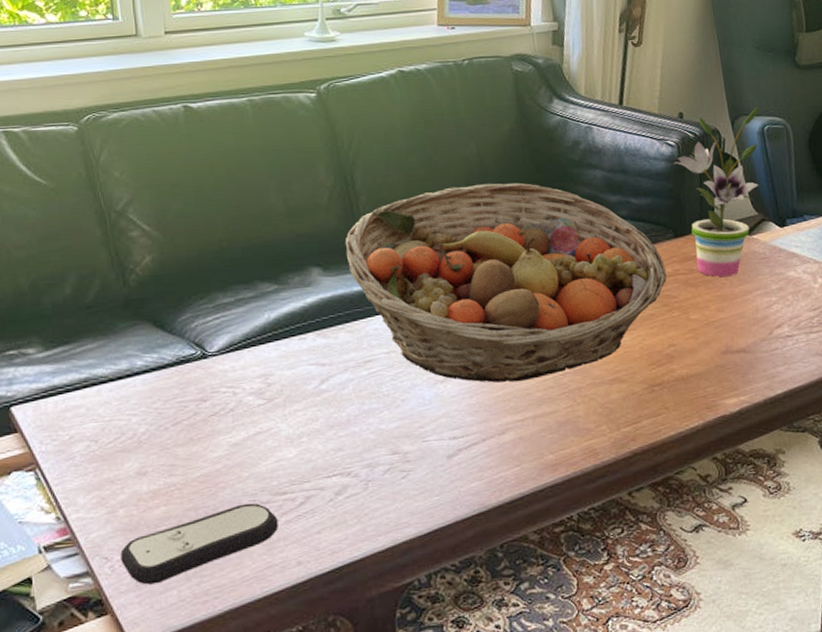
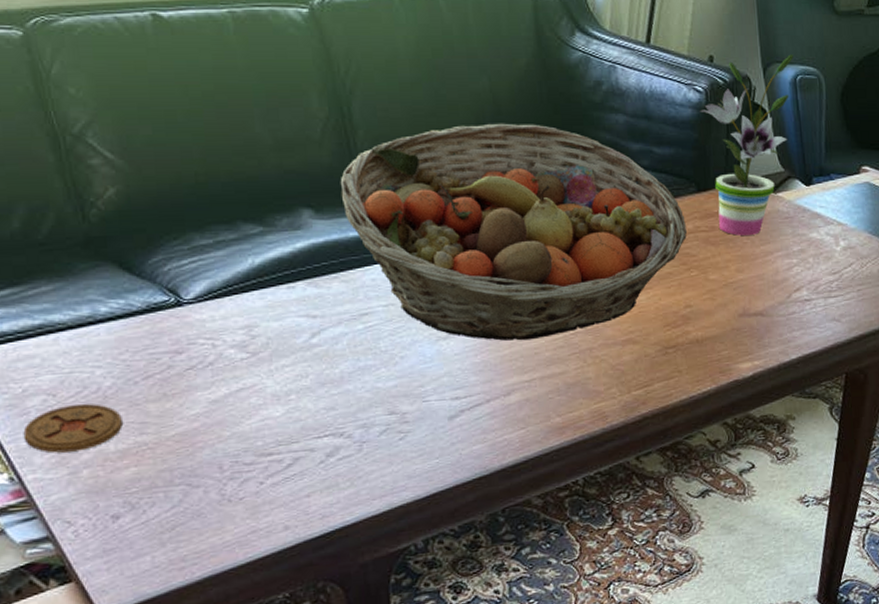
coaster: none [69,448,154,494] -> present [23,403,122,453]
remote control: present [120,503,278,585] -> none [85,464,263,551]

